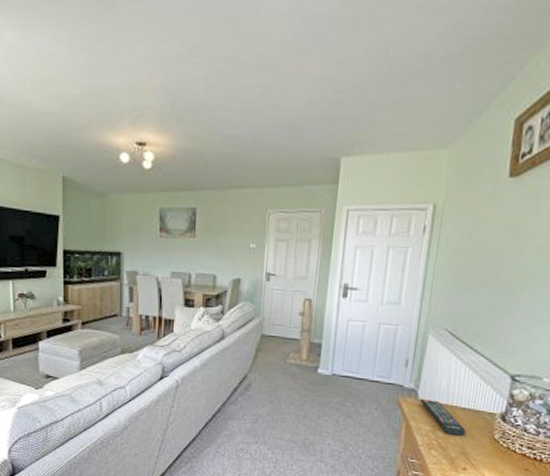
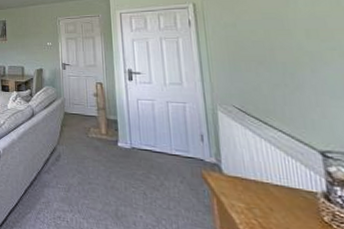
remote control: present [419,399,466,437] -> none [224,174,287,217]

